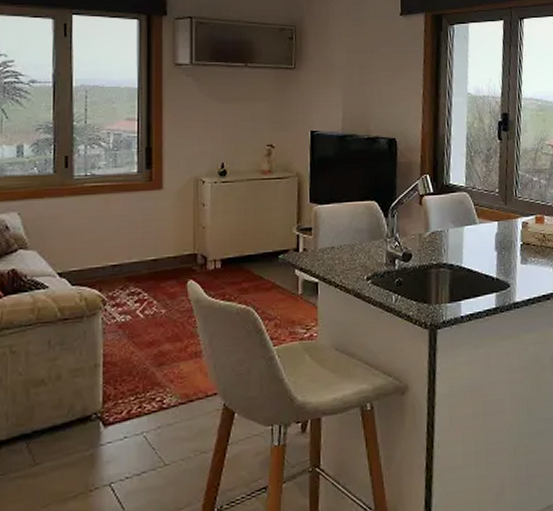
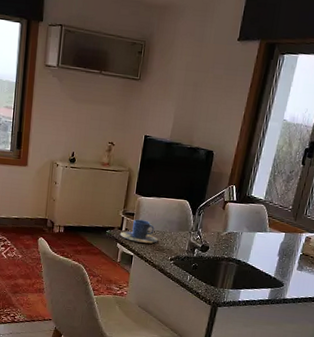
cup: none [296,234,348,264] -> present [119,219,159,244]

